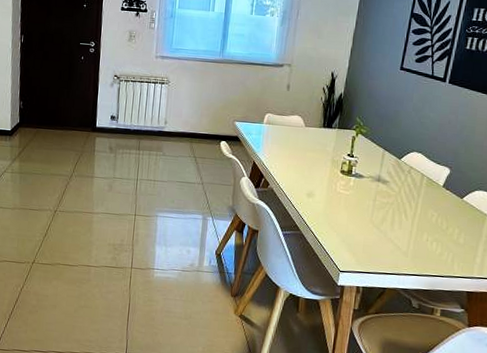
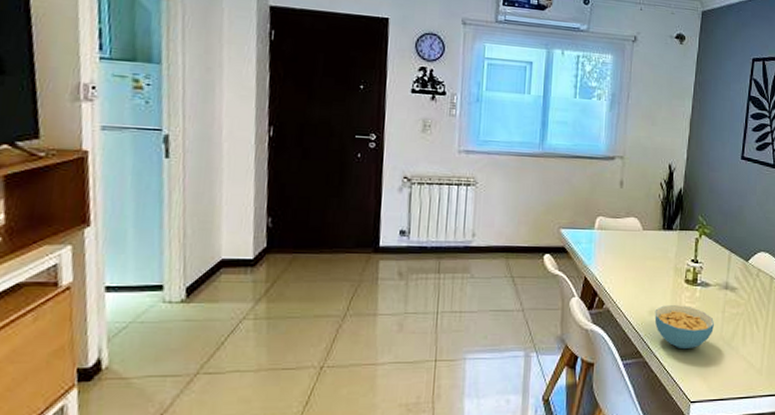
cereal bowl: none [312,190,365,228] -> present [654,305,714,350]

